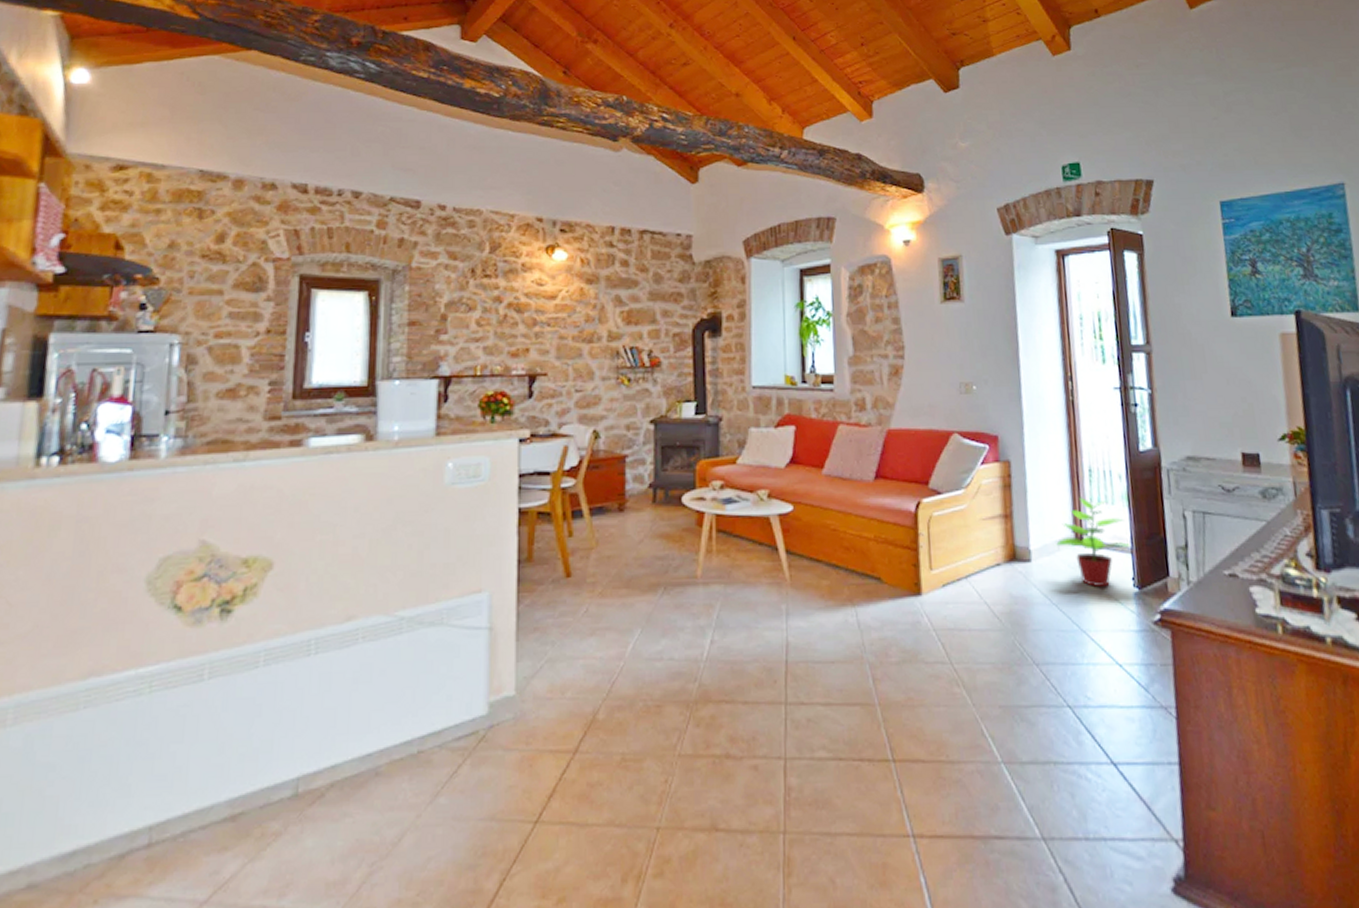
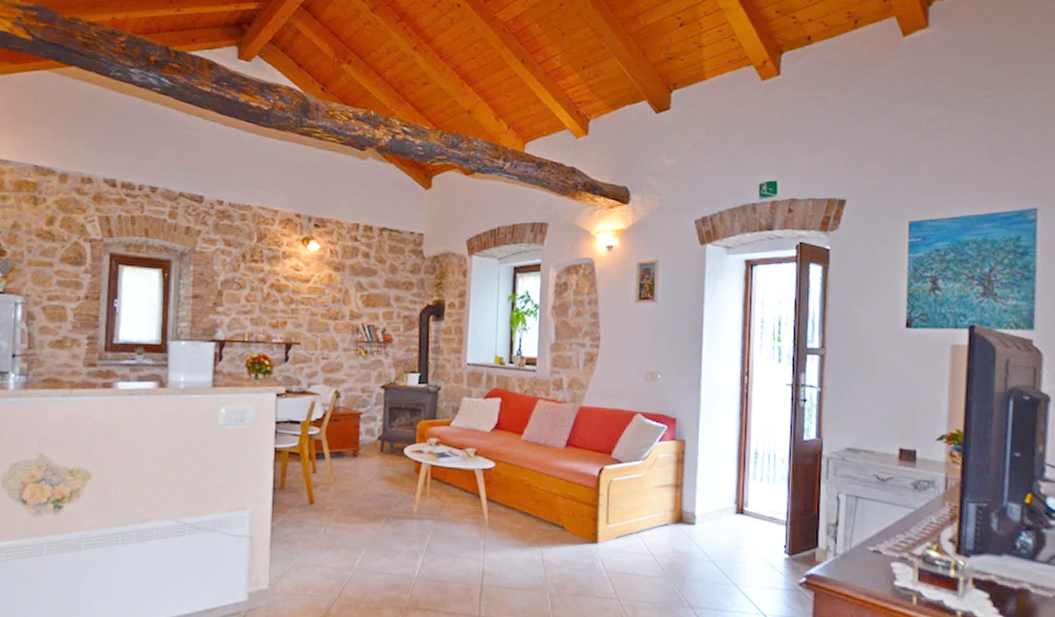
potted plant: present [1056,497,1132,586] -> none [719,475,787,550]

